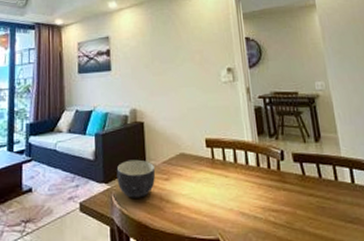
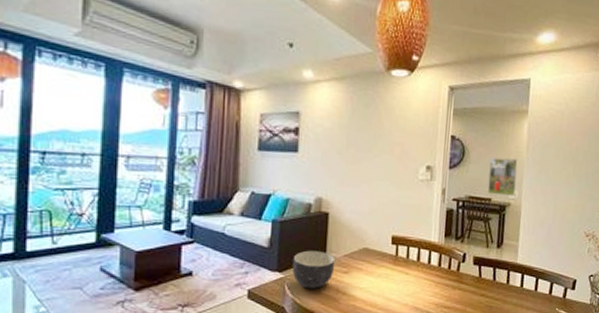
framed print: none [288,50,322,88] -> present [487,157,518,196]

